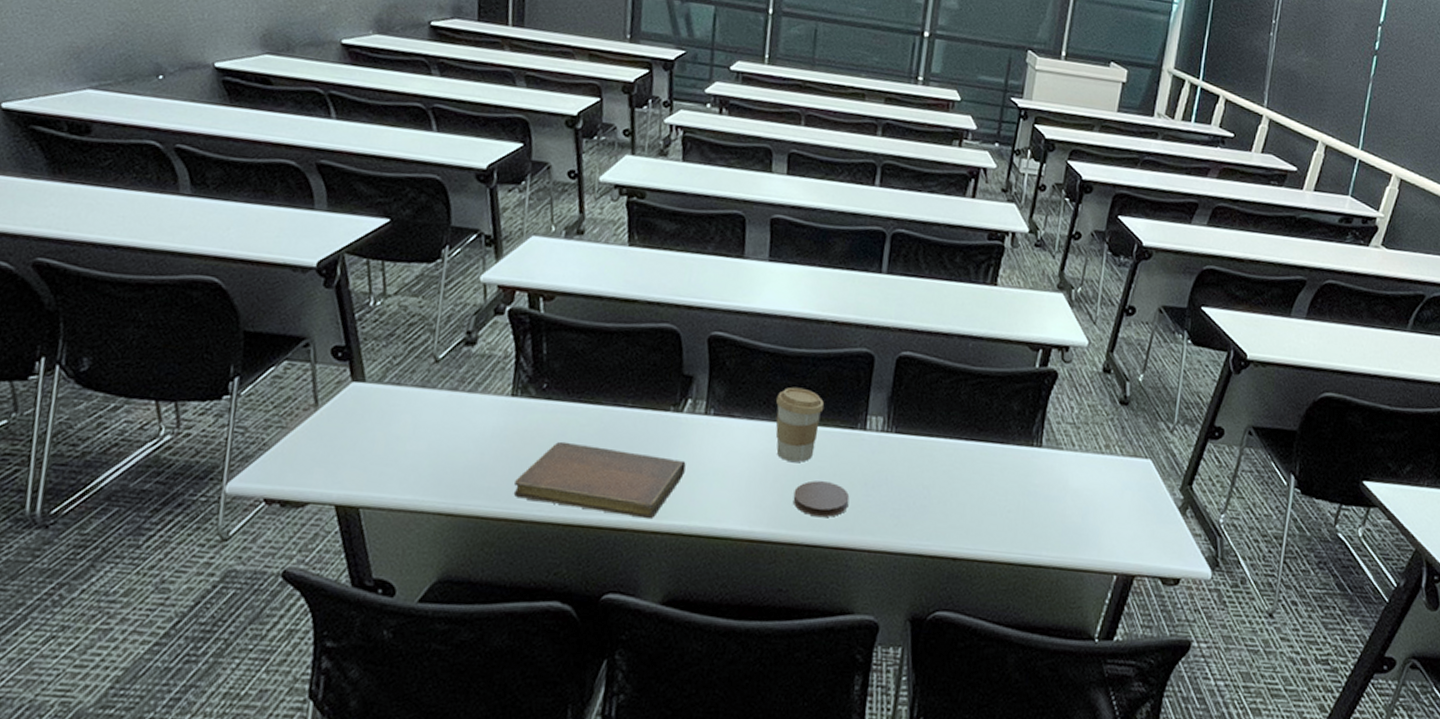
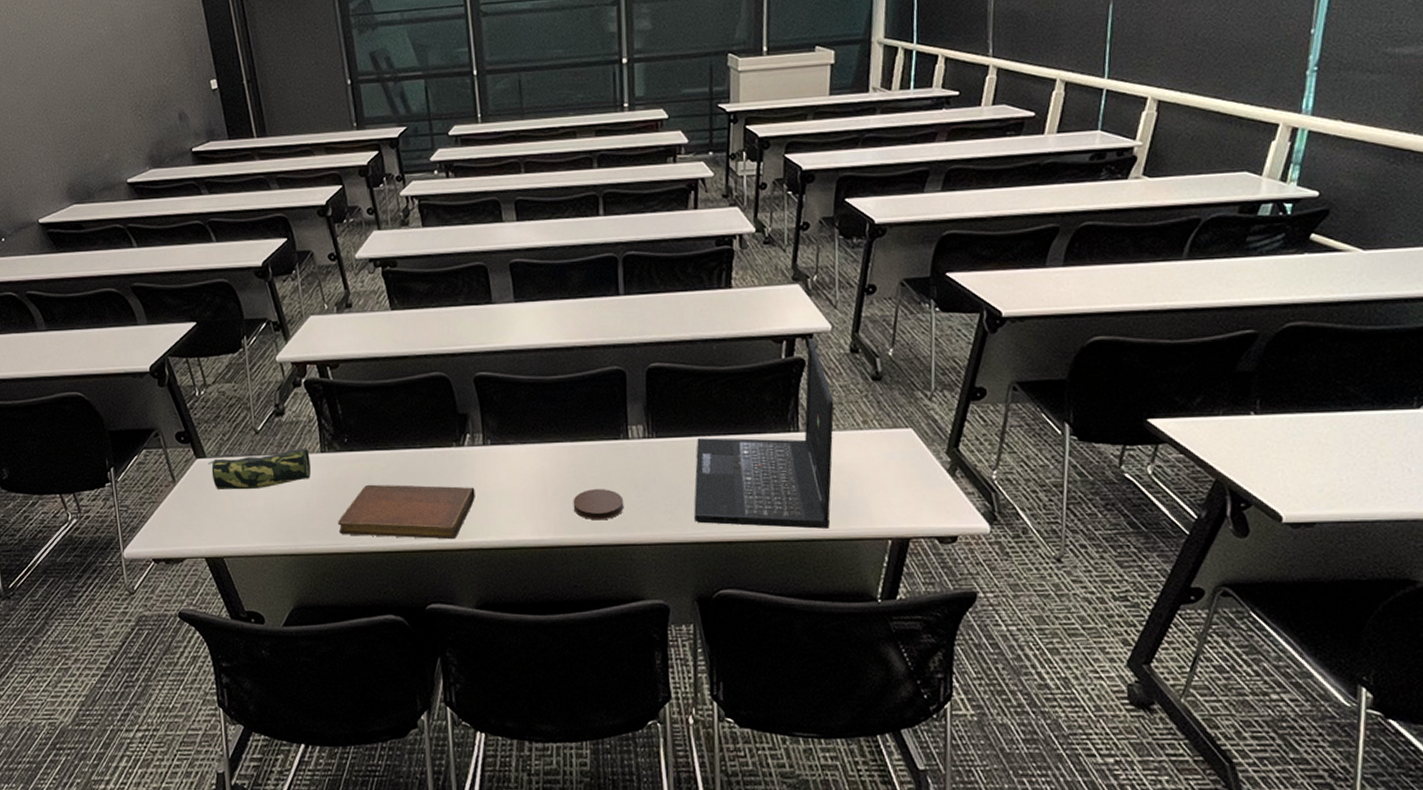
pencil case: none [365,386,497,429] -> present [207,448,311,491]
coffee cup: present [775,387,824,463] -> none [542,410,587,476]
laptop: none [921,351,1081,556] -> present [694,338,834,529]

